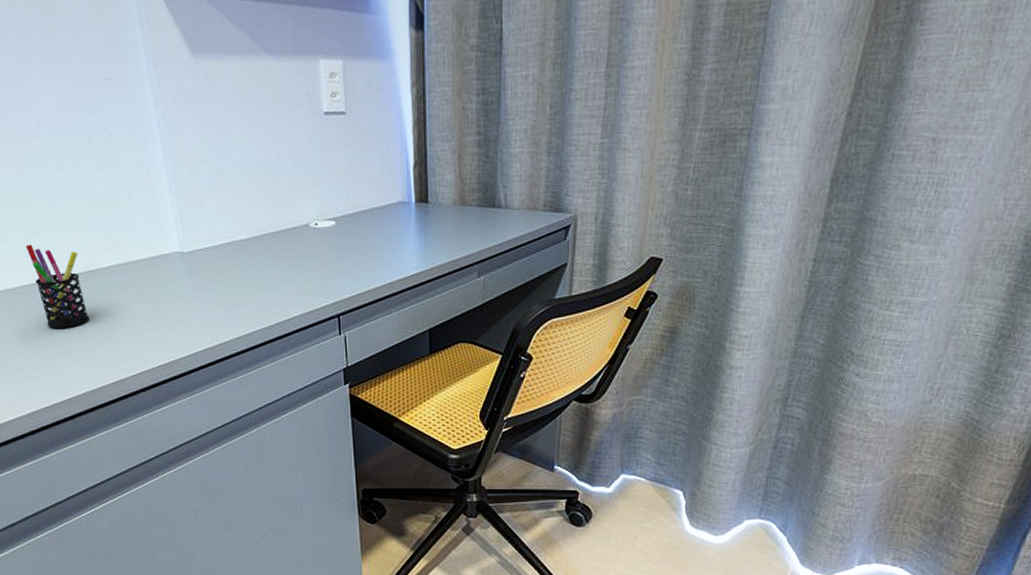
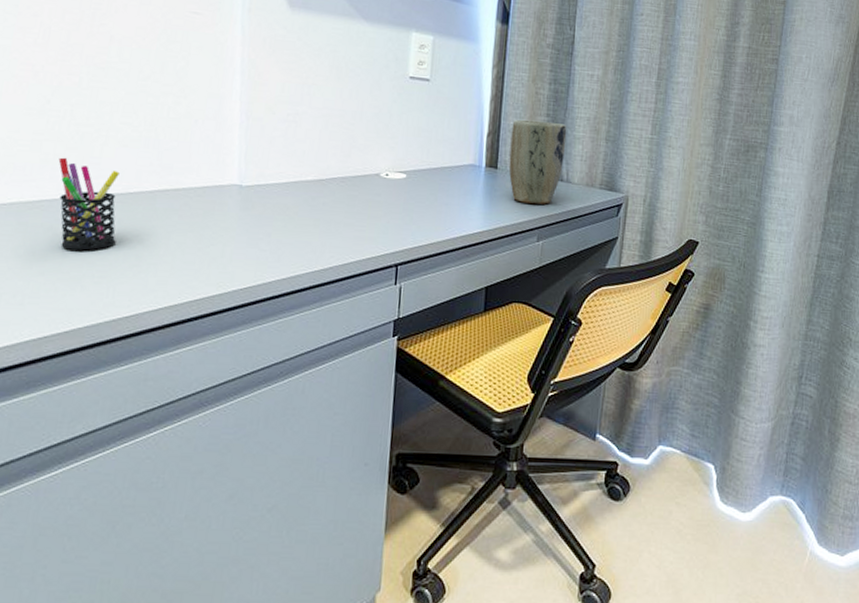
plant pot: none [439,141,502,237] -> present [508,119,567,204]

